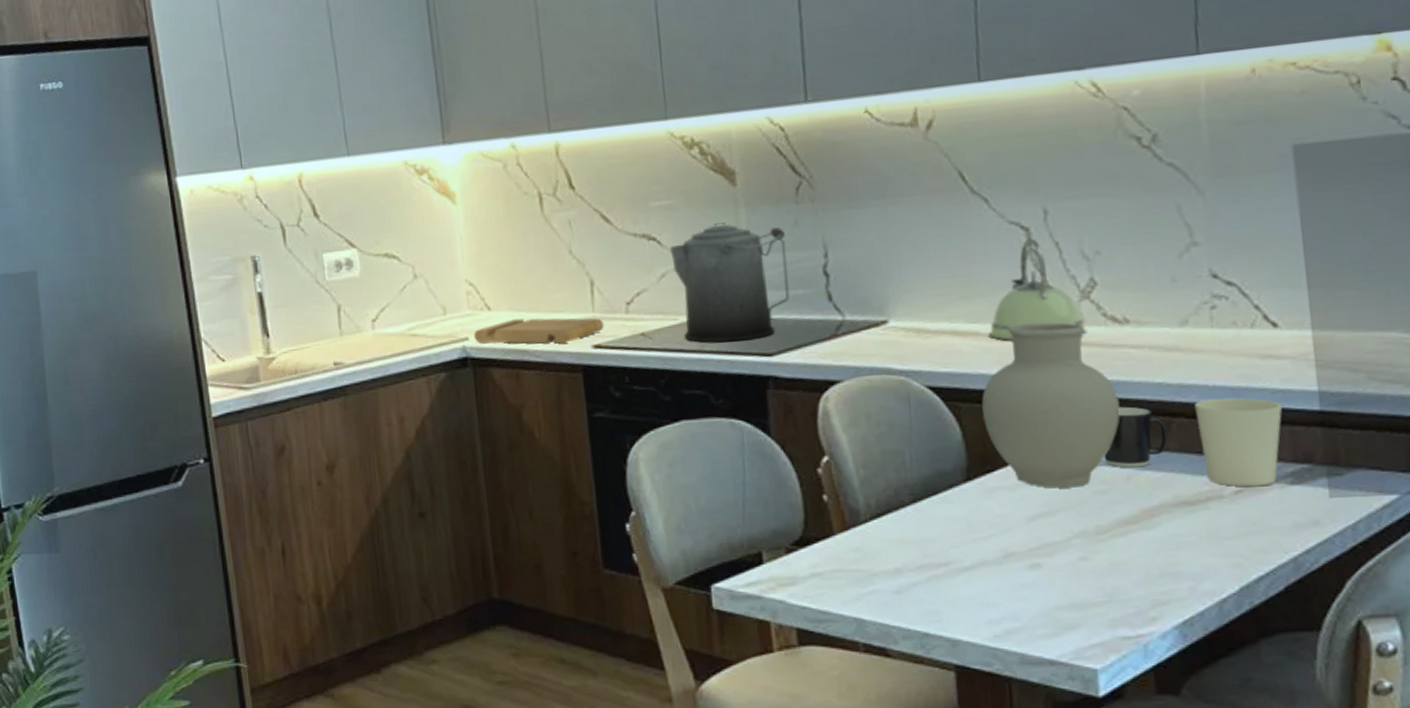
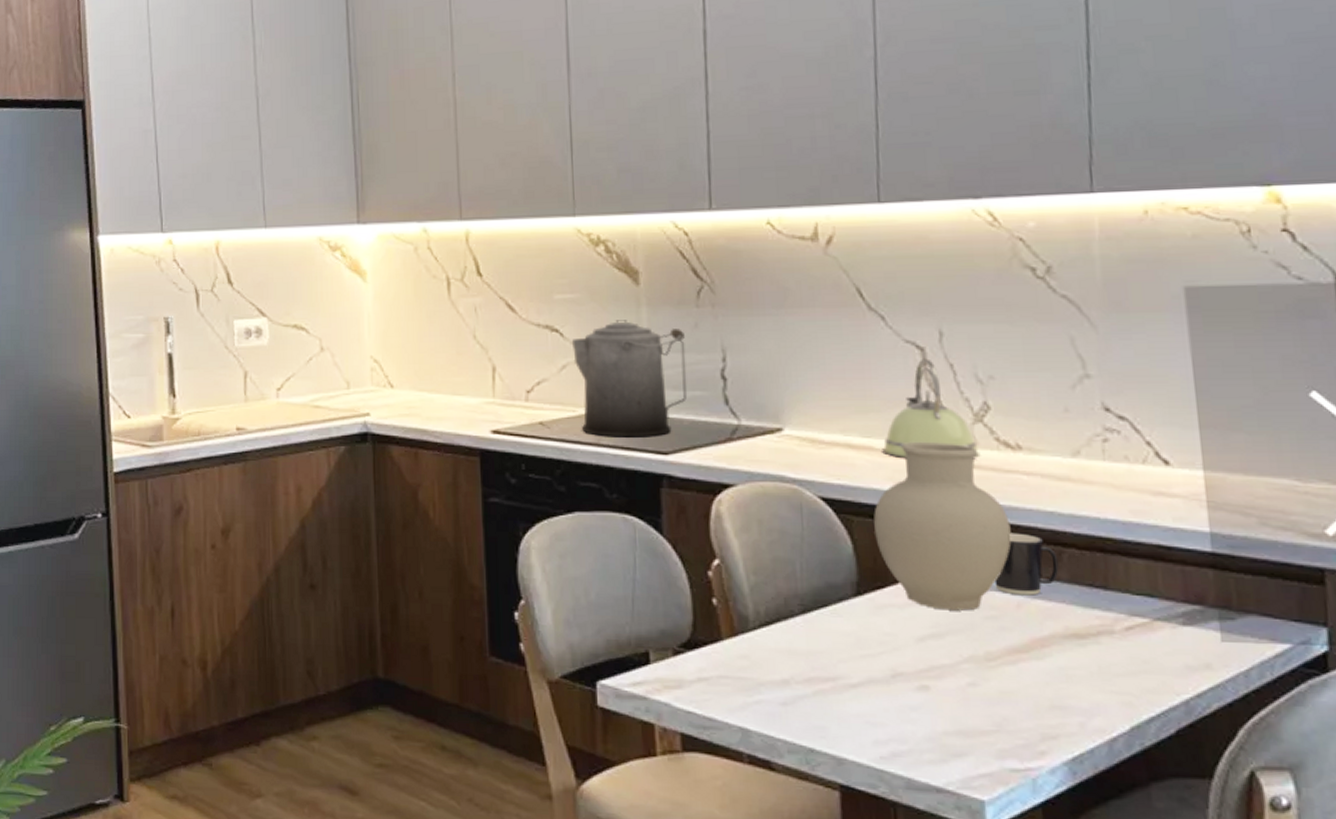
cutting board: present [473,317,604,344] -> none [375,399,504,426]
dixie cup: present [1195,397,1282,487] -> none [1086,531,1174,625]

